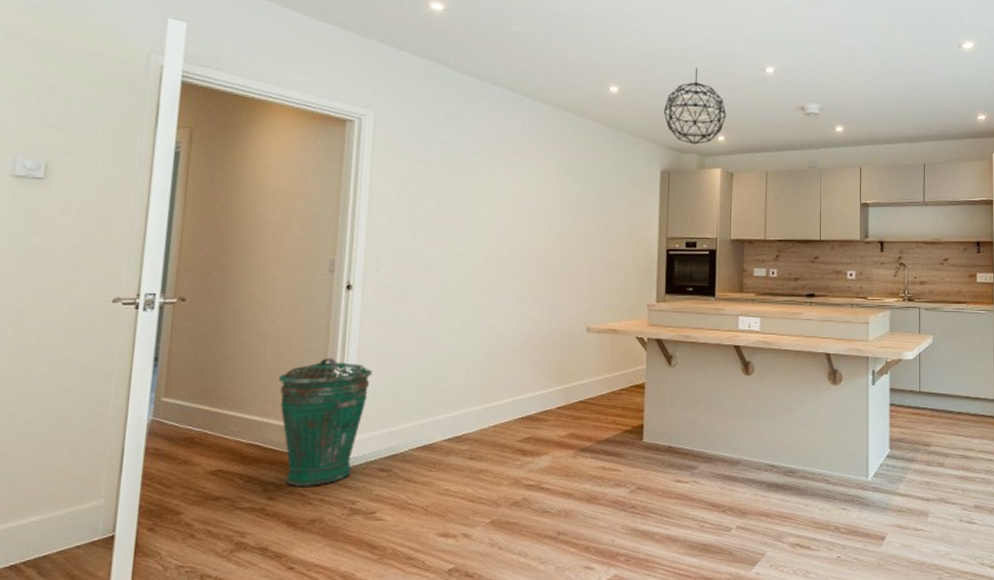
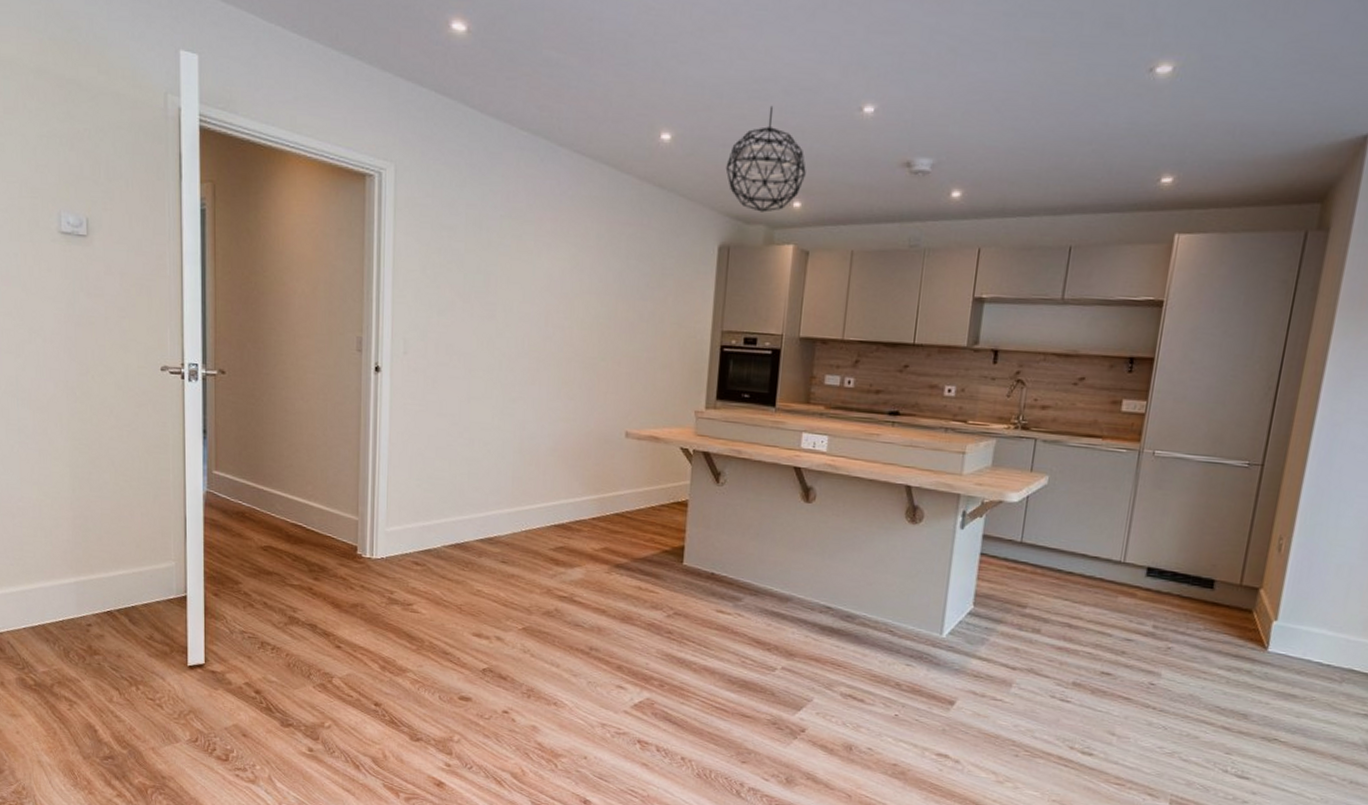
trash can: present [279,358,372,487] -> none [316,443,404,572]

